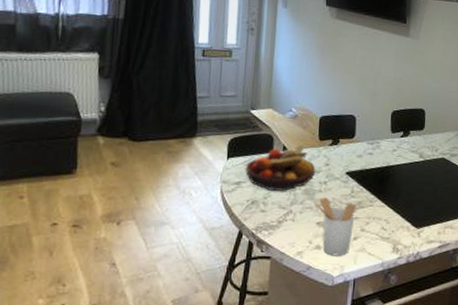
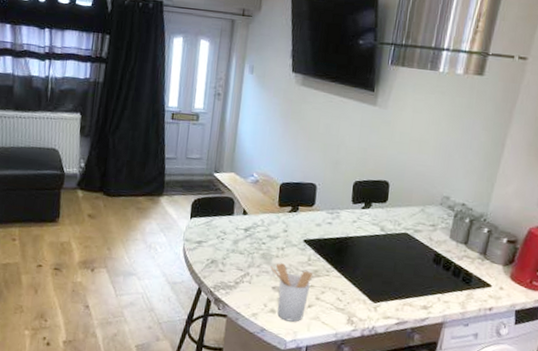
fruit bowl: present [245,144,316,191] -> none [206,209,274,254]

